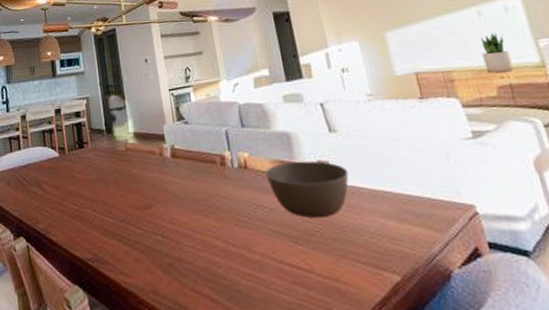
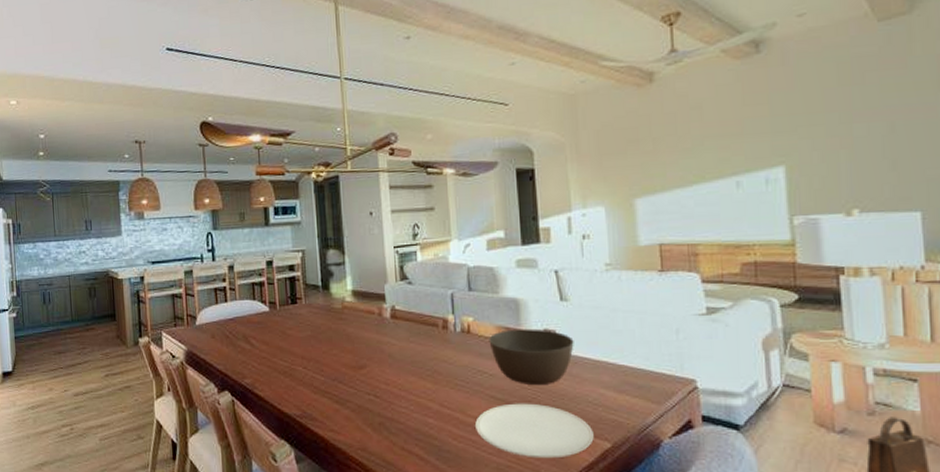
plate: none [261,237,382,296] -> present [475,403,594,459]
planter: present [479,32,514,74] -> none [732,206,762,249]

